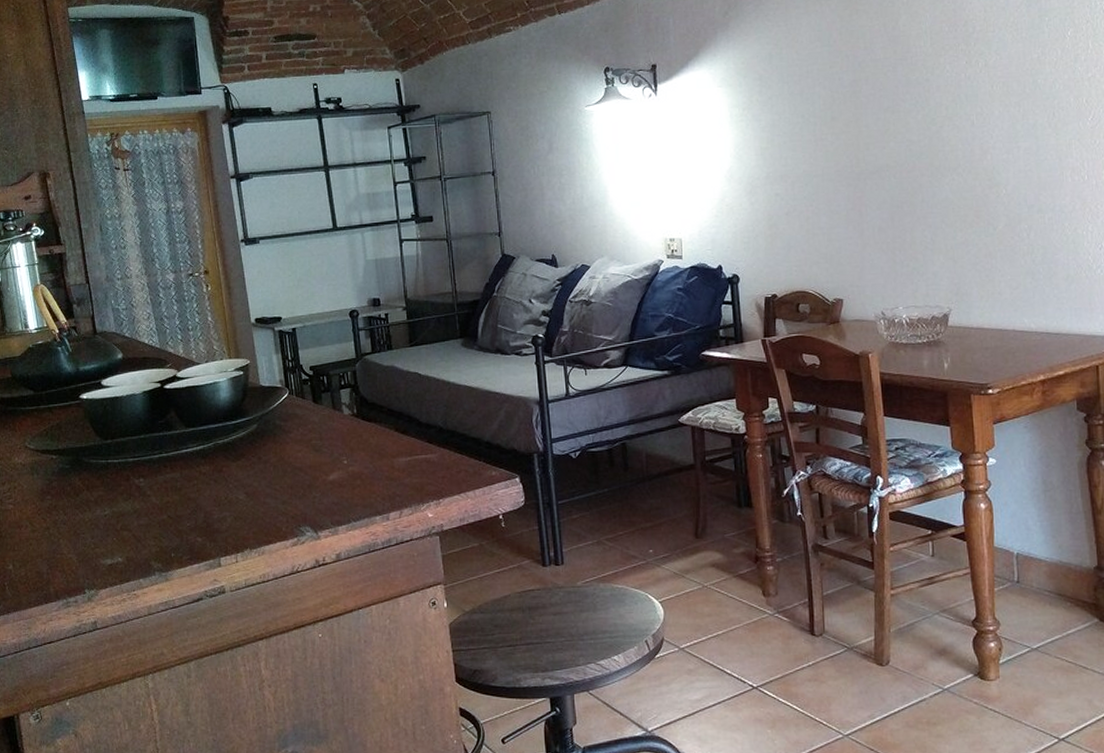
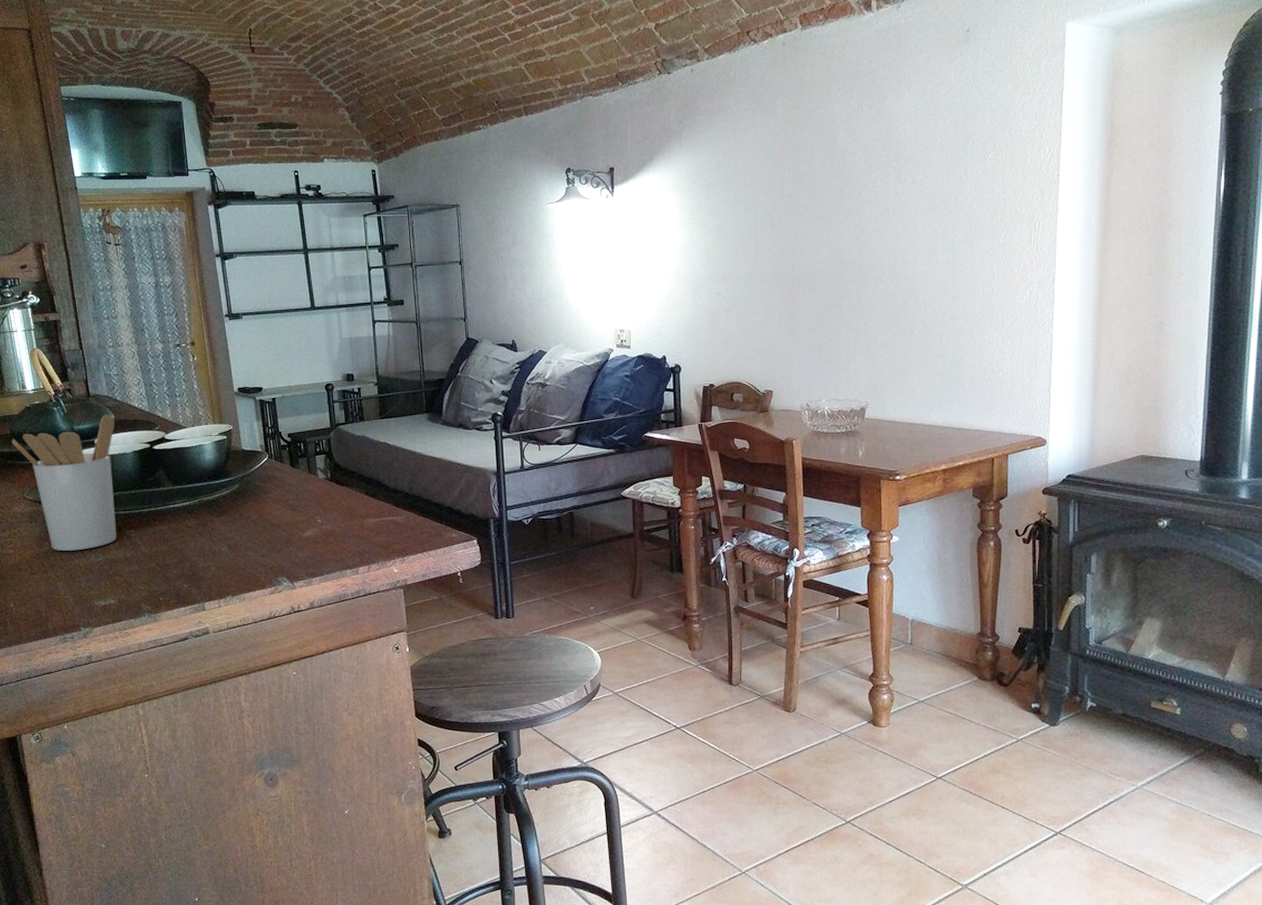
utensil holder: none [13,353,125,505] -> present [12,414,117,551]

